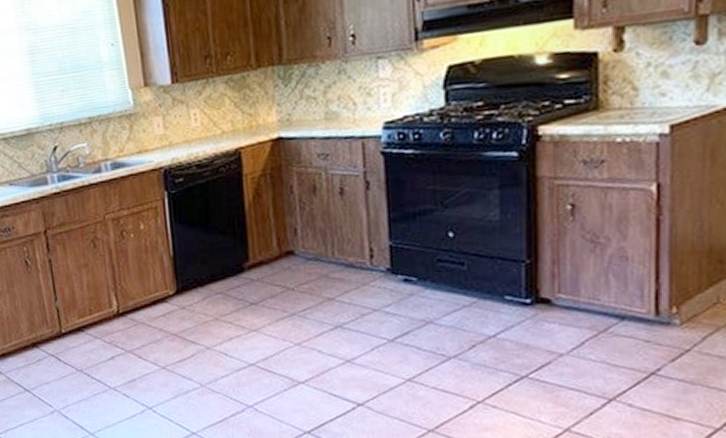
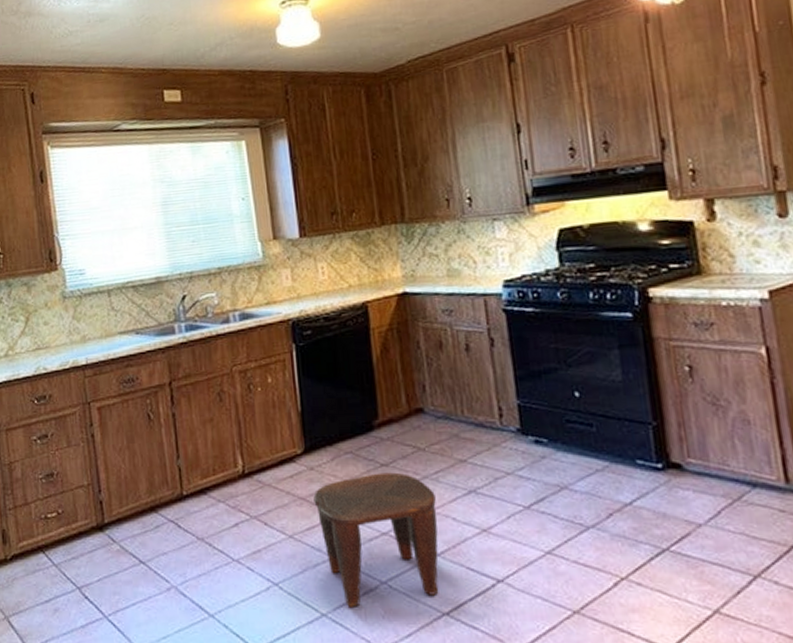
stool: none [185,310,303,427] -> present [313,472,439,607]

